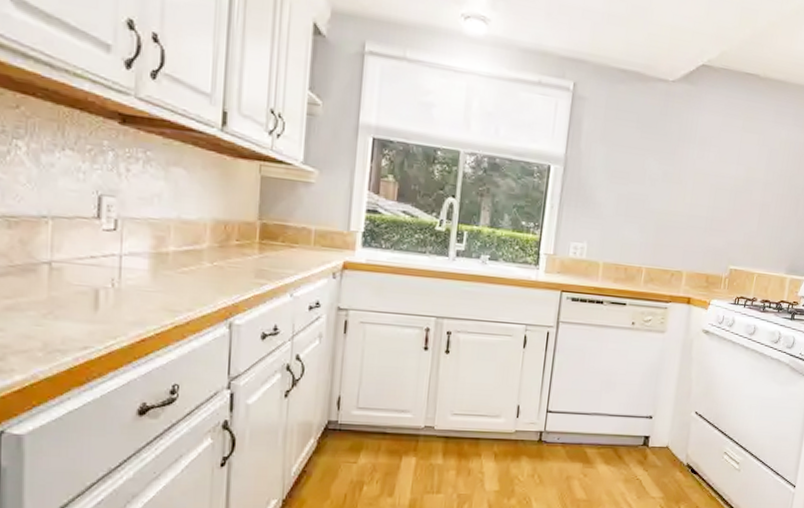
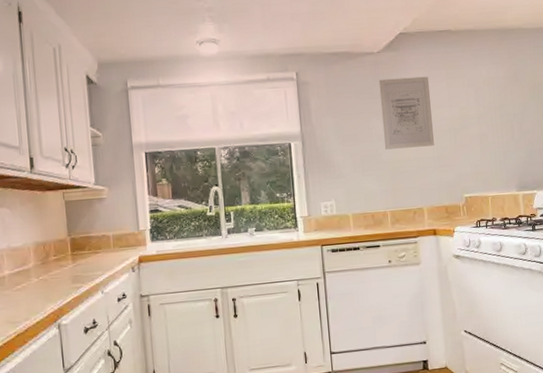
wall art: none [655,114,722,204] -> present [378,76,435,150]

